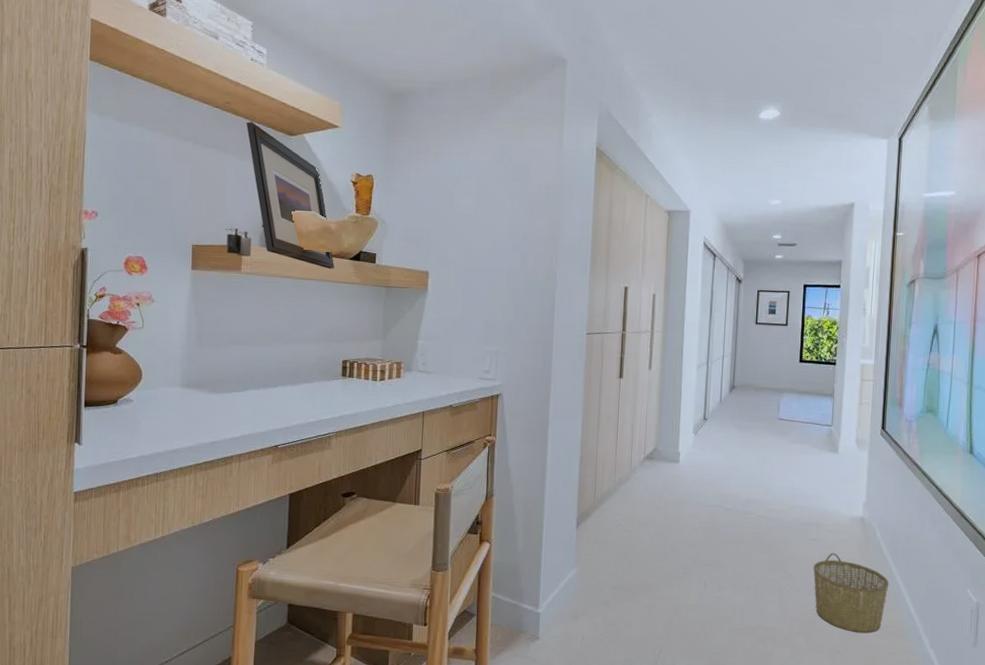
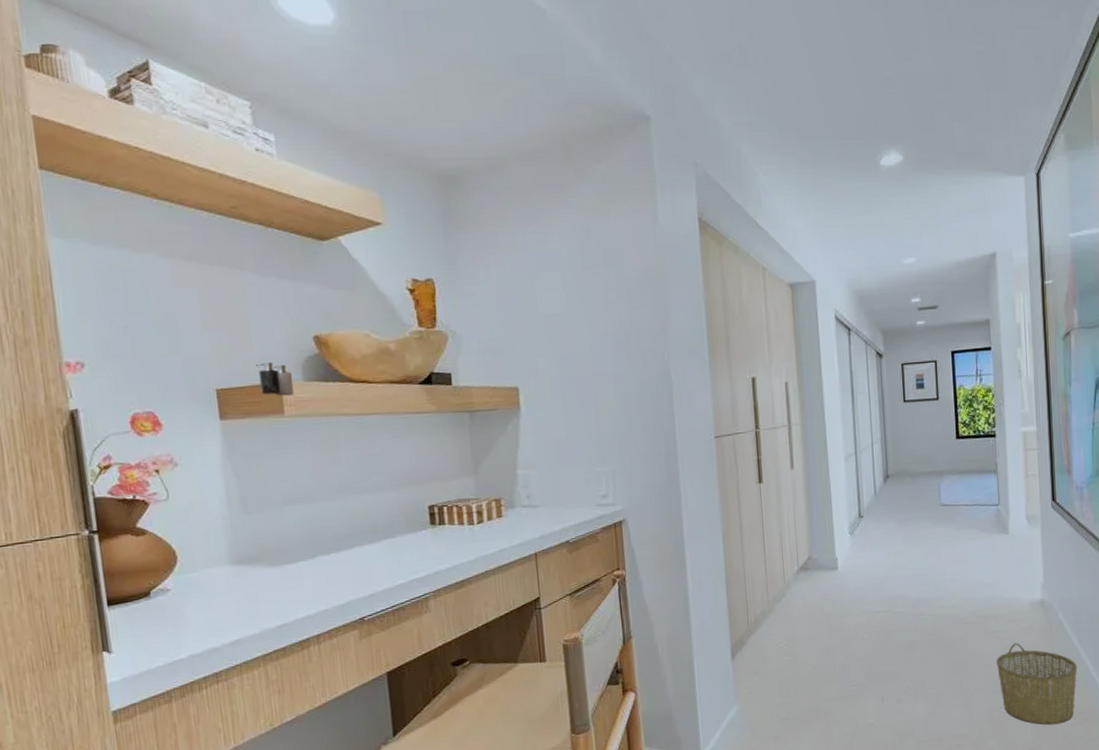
picture frame: present [247,122,334,269] -> none [263,228,401,399]

